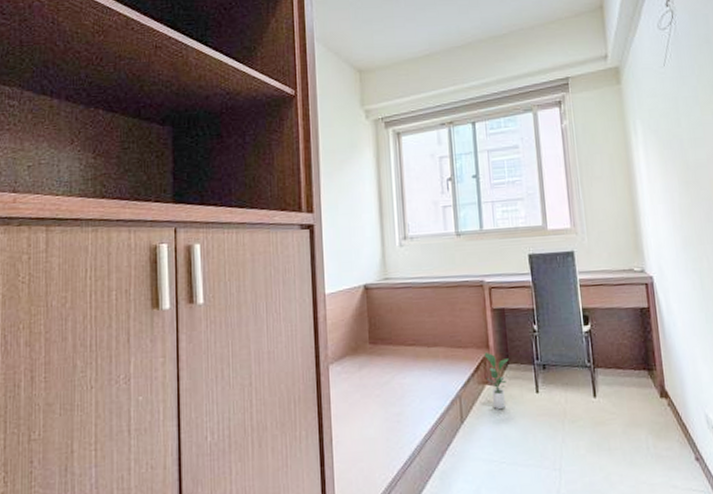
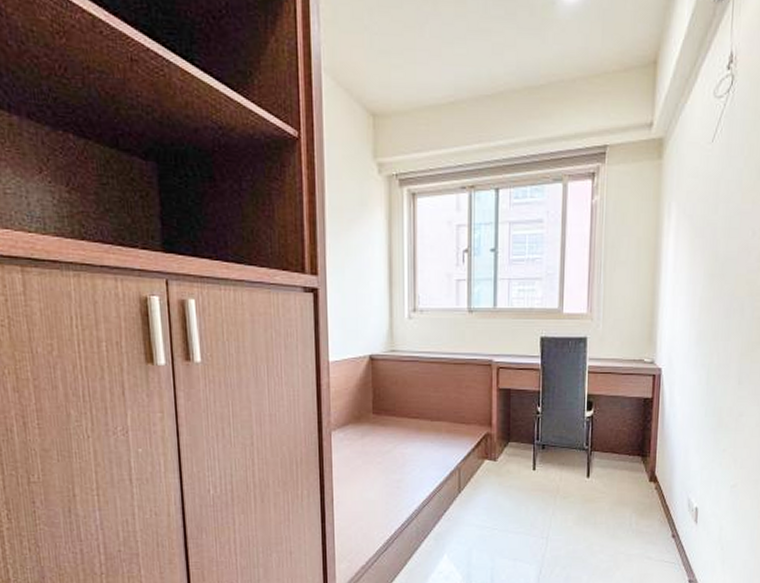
potted plant: present [484,353,509,410] -> none [486,430,510,483]

